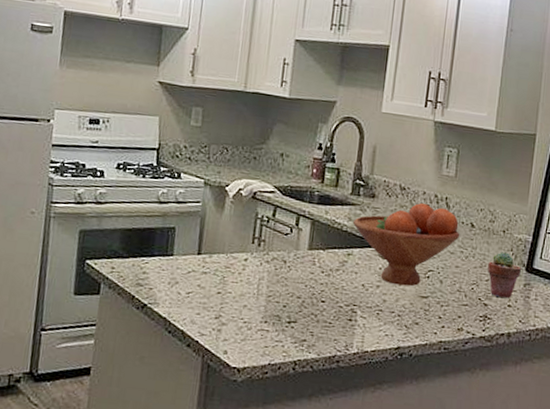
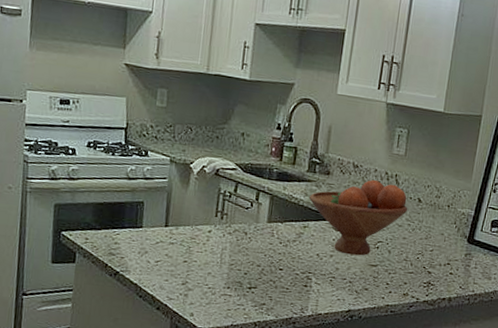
potted succulent: present [487,252,522,298] -> none [432,224,464,266]

